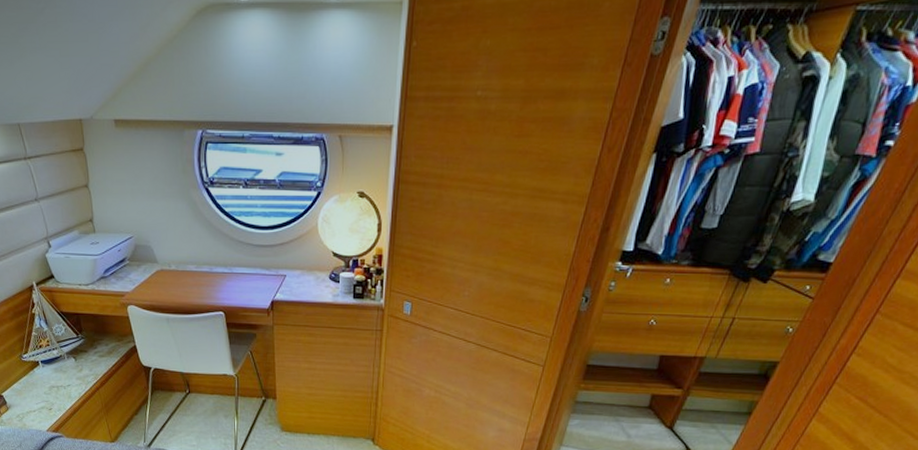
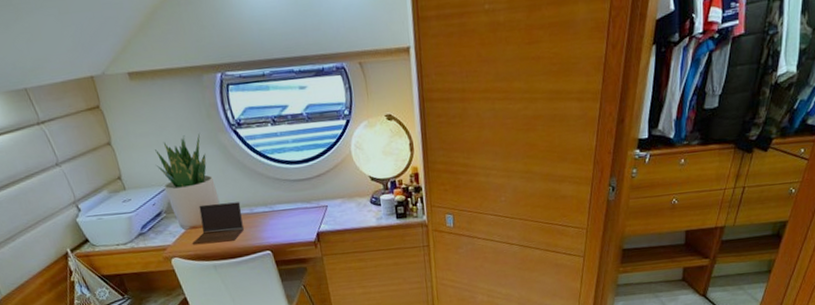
planter: none [127,187,182,281] -> present [155,133,220,230]
laptop computer: none [149,257,202,298] -> present [192,202,244,246]

